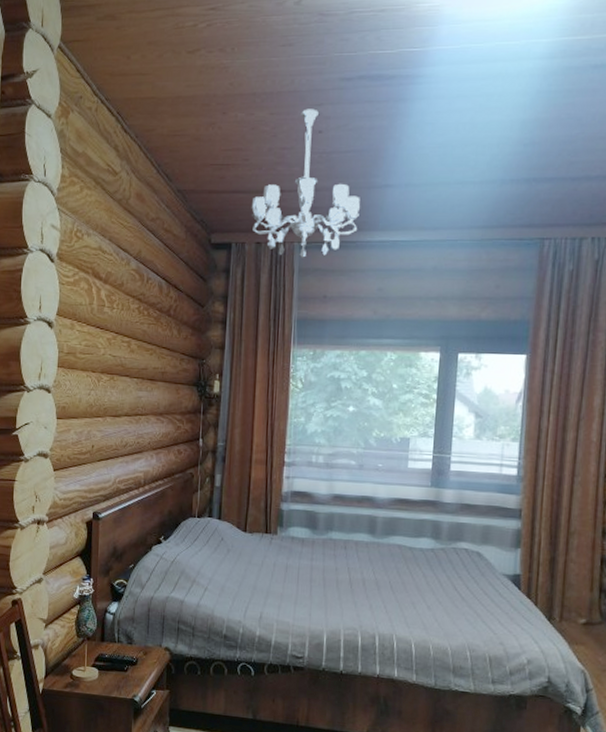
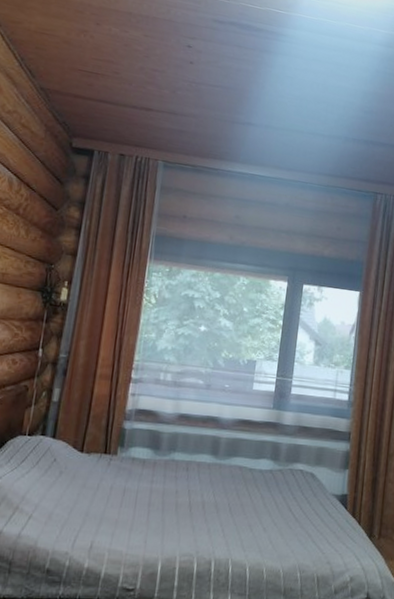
chandelier: present [251,108,360,258] -> none [117,39,224,178]

